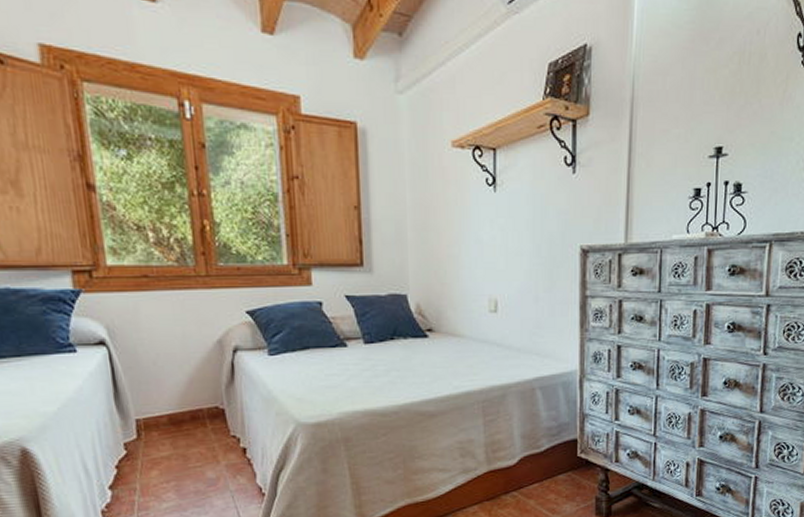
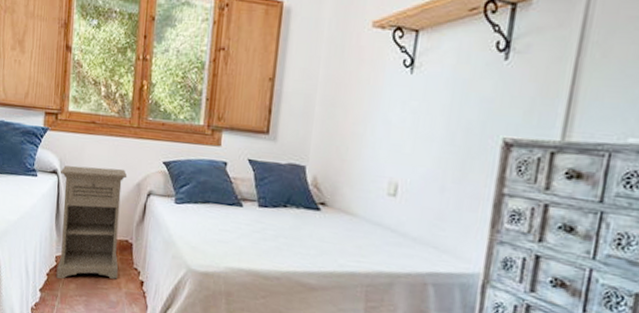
nightstand: none [109,326,213,469] -> present [56,165,128,279]

